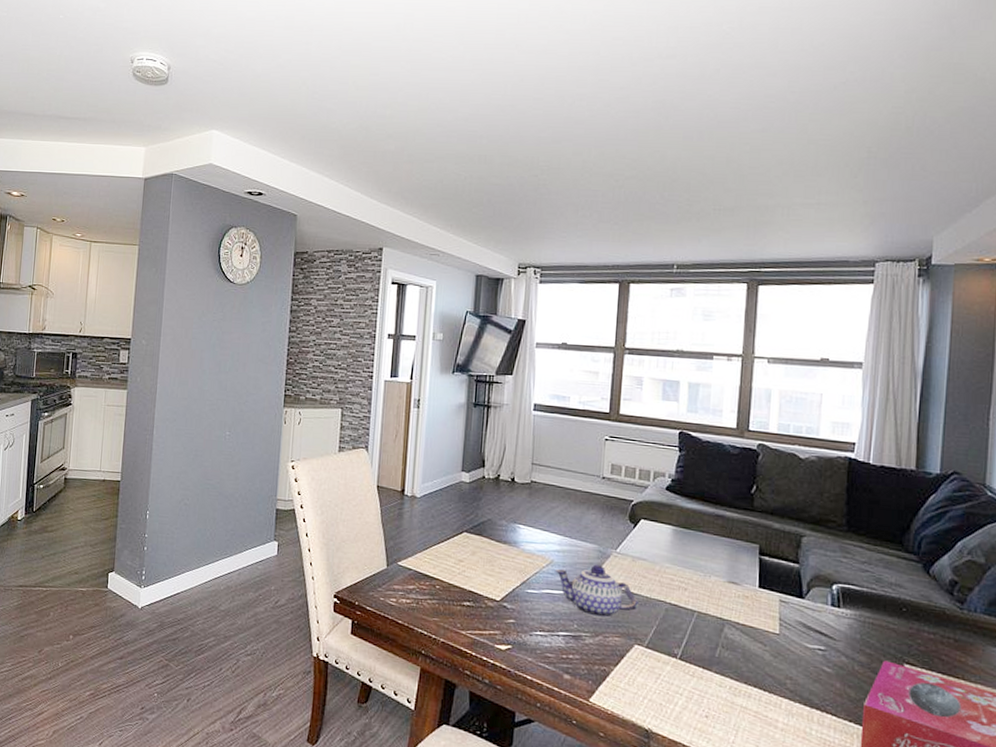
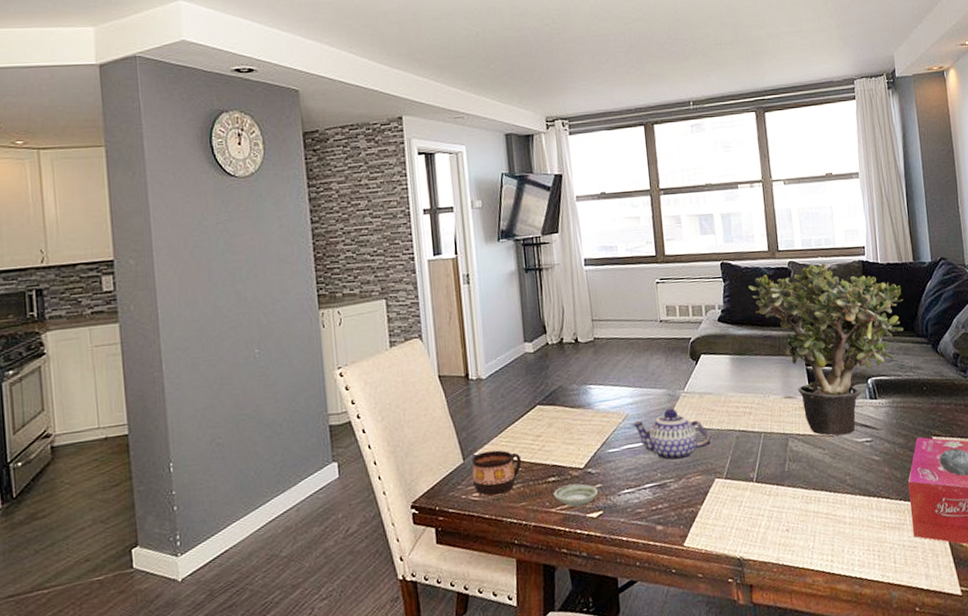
cup: none [392,563,441,606] -> present [471,450,522,496]
saucer: none [466,612,510,637] -> present [553,483,598,508]
potted plant: none [707,452,895,637] -> present [748,263,904,436]

